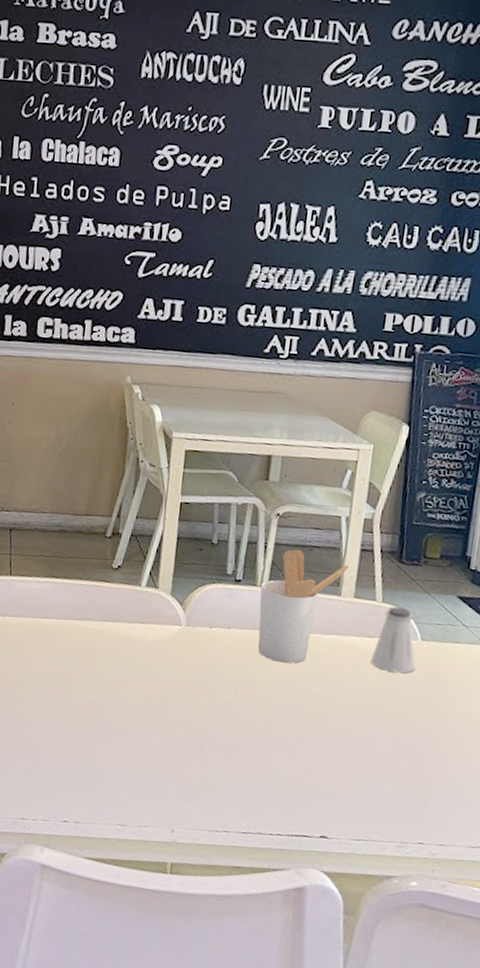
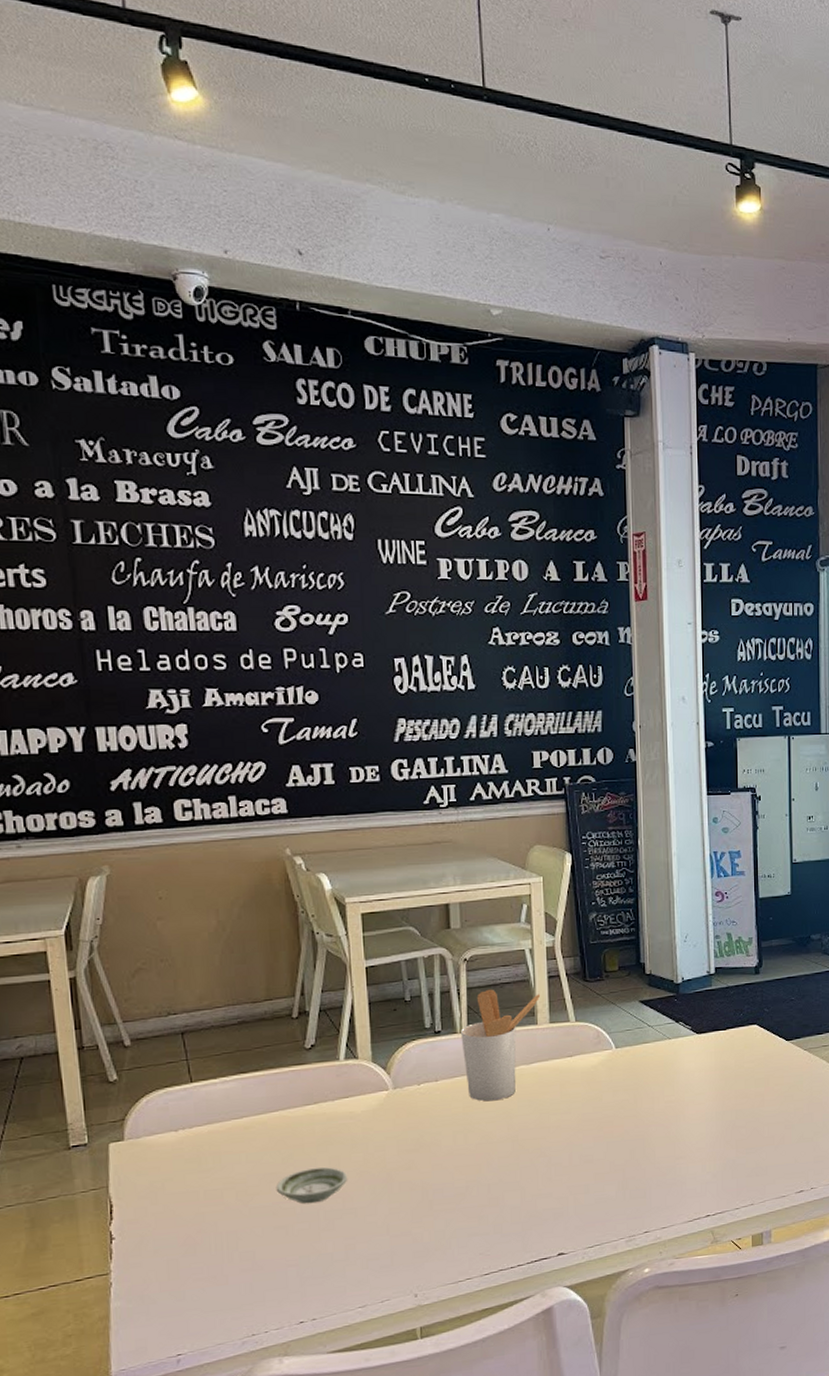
saucer: none [64,680,130,715] -> present [275,1167,348,1204]
saltshaker: present [370,606,416,674] -> none [574,1022,615,1084]

